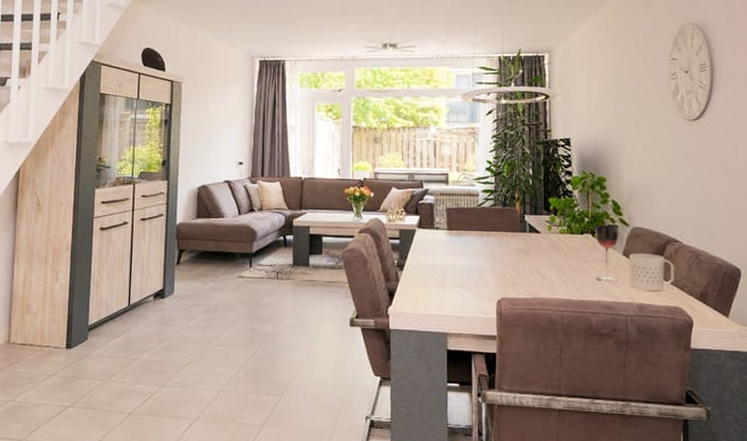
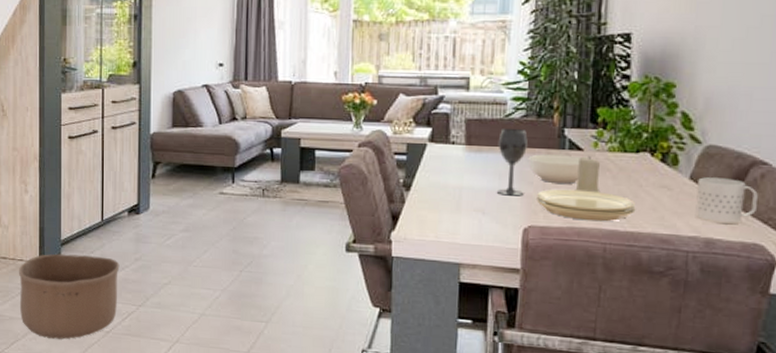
basket: none [44,338,144,423] -> present [18,253,120,340]
wine glass: none [473,216,497,273] -> present [498,129,528,196]
bowl: none [497,237,538,261] -> present [528,154,580,184]
plate: none [505,265,584,293] -> present [535,189,636,222]
candle: none [536,238,556,269] -> present [575,156,601,194]
wineglass: present [595,224,620,281] -> none [652,141,689,211]

